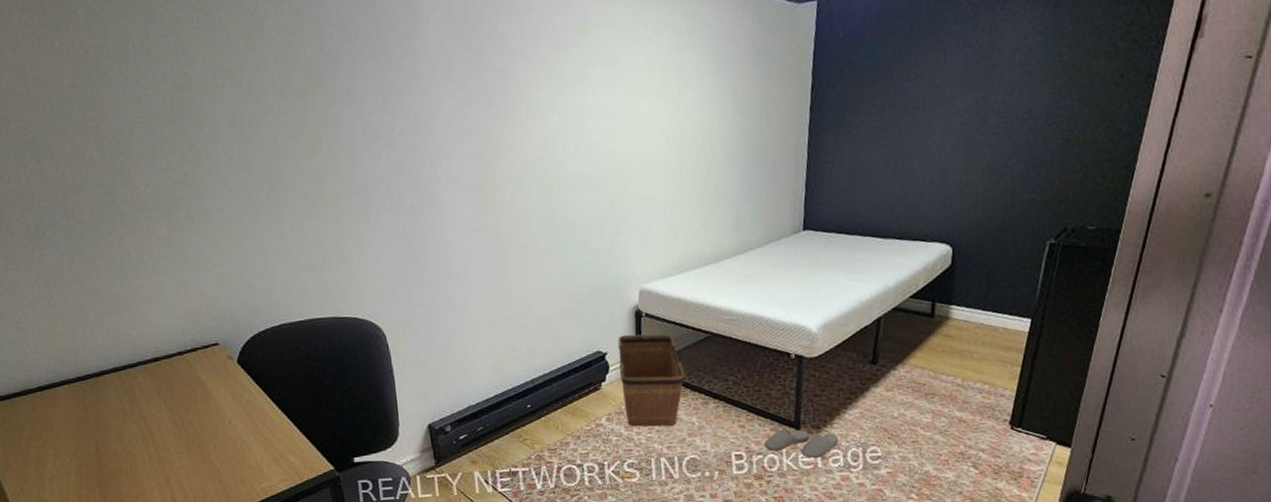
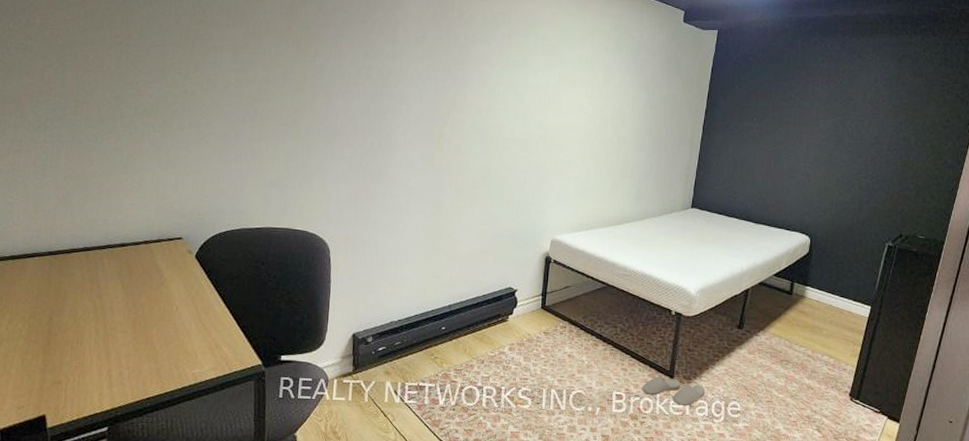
bicycle basket: present [618,334,685,427] -> none [525,276,581,361]

